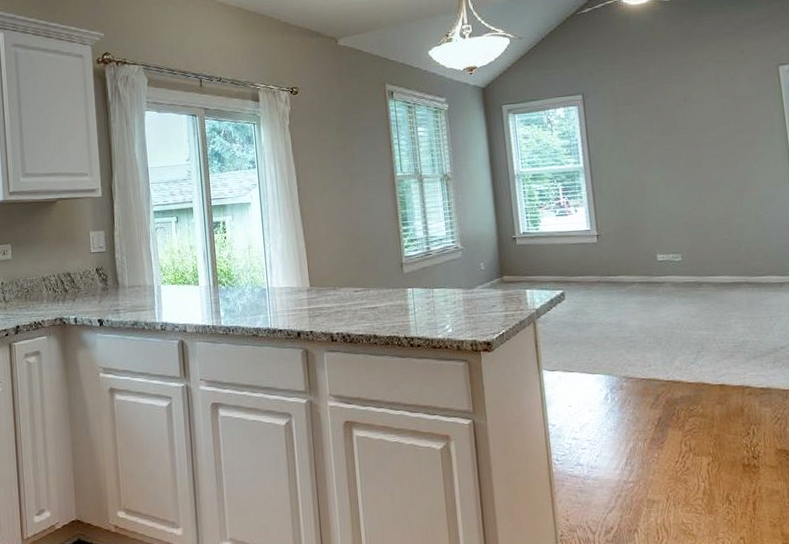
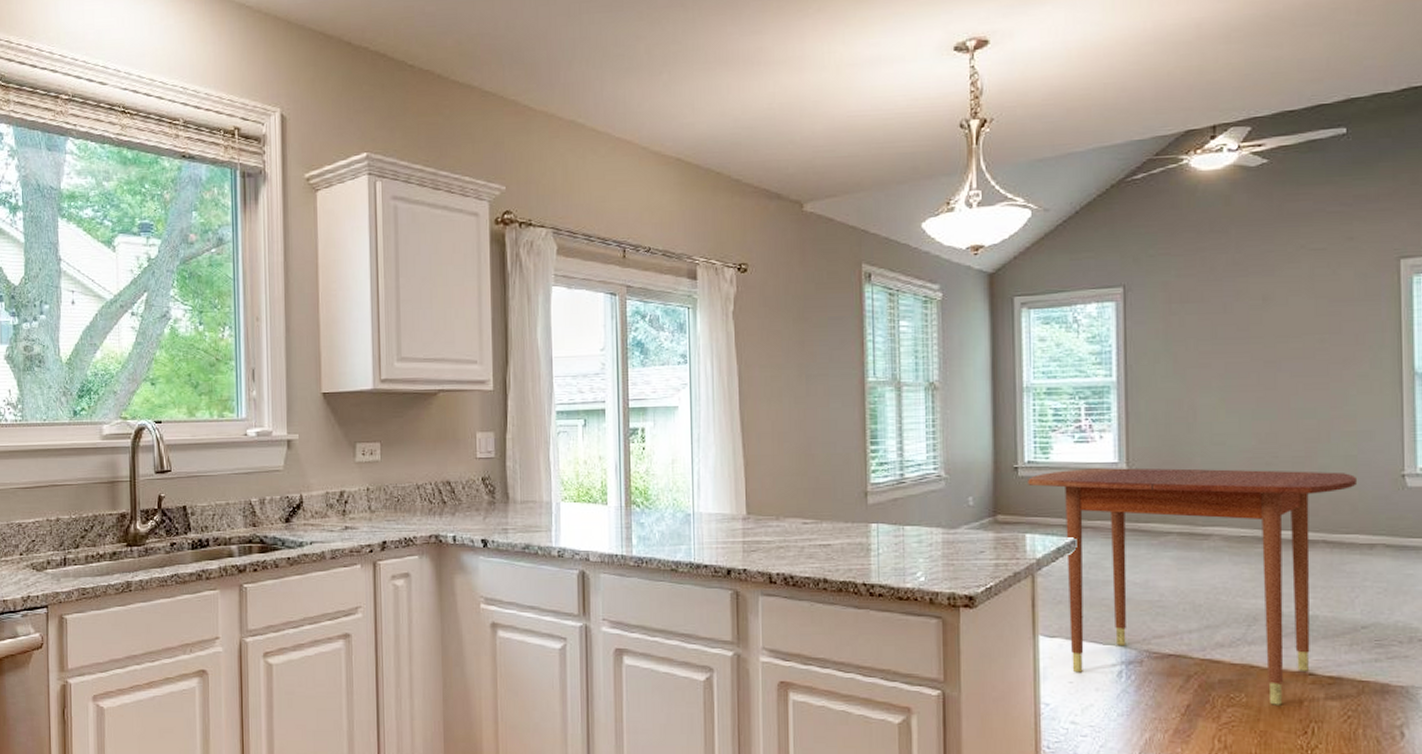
dining table: none [524,228,765,414] -> present [1028,468,1356,705]

